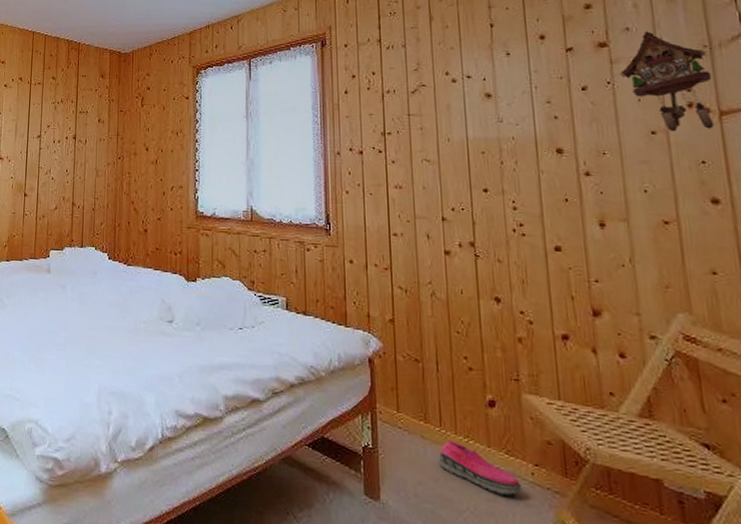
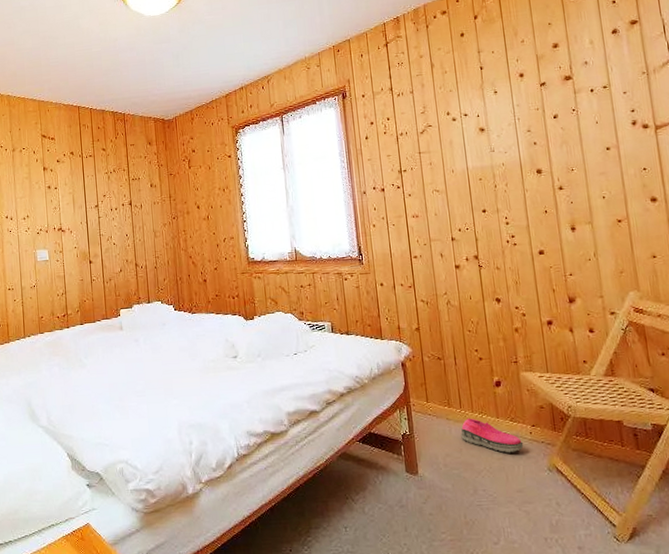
cuckoo clock: present [618,31,715,132] -> none [581,63,652,147]

